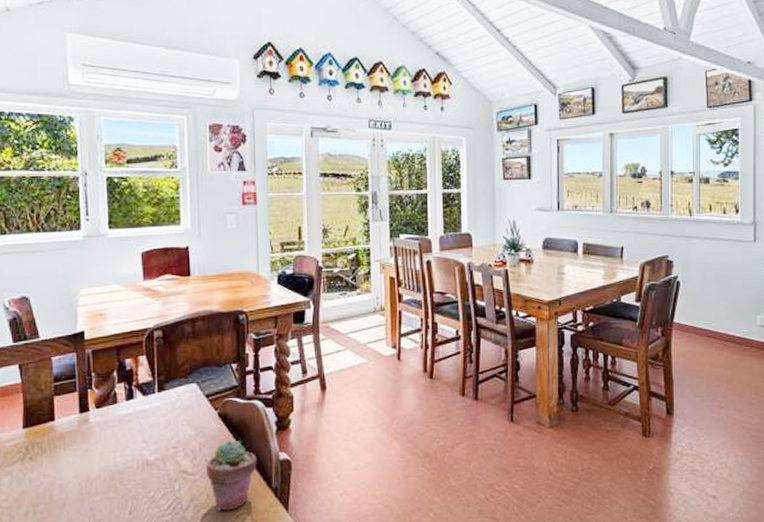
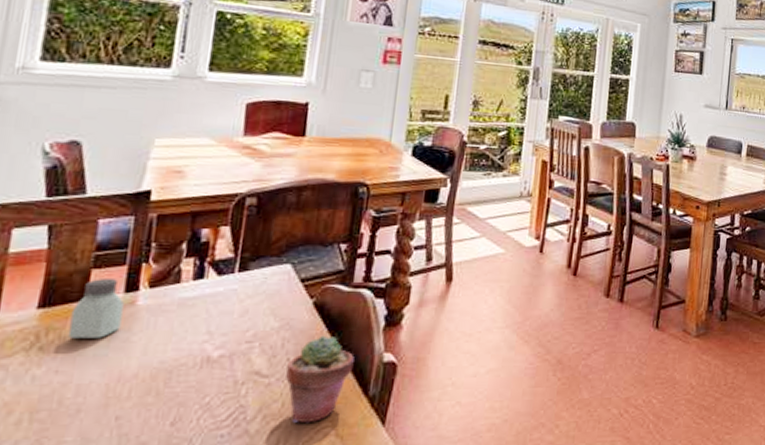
saltshaker: none [46,403,81,450] -> present [68,279,124,338]

